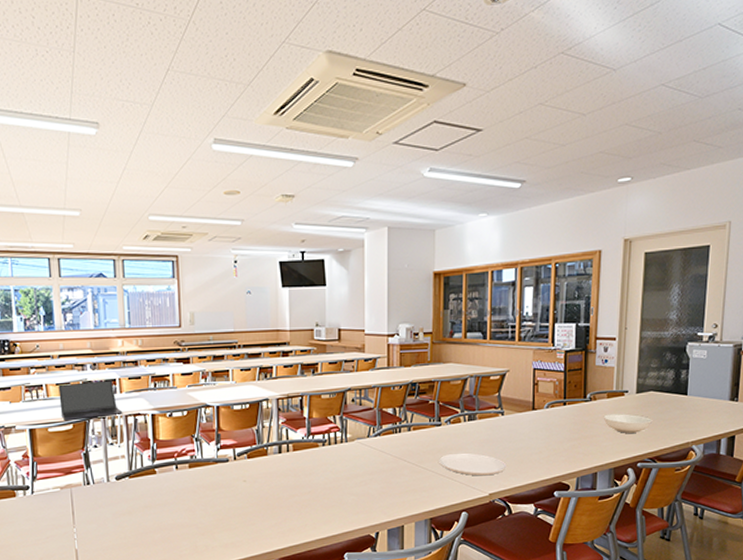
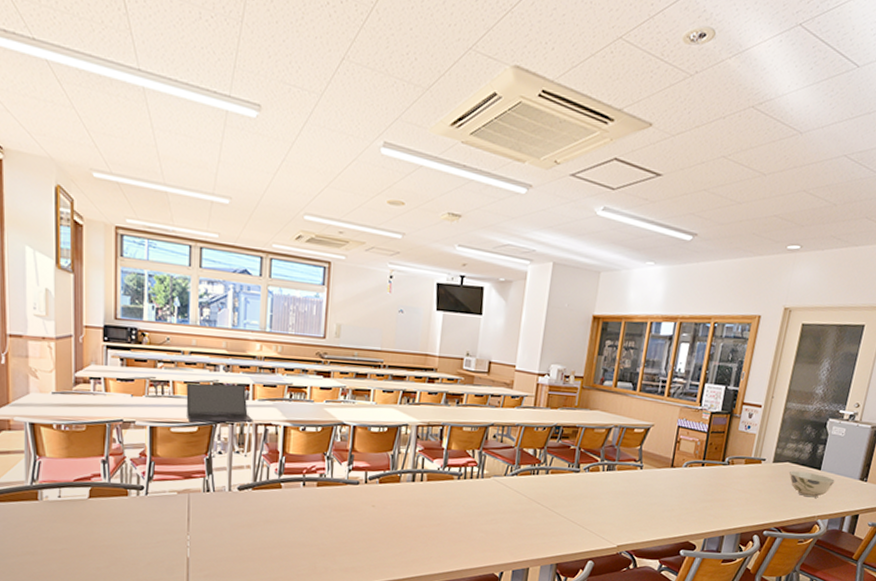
plate: present [439,453,507,476] -> none [572,501,639,528]
bowl: present [603,414,652,434] -> none [738,480,784,502]
bowl: none [654,398,704,424] -> present [788,470,835,498]

